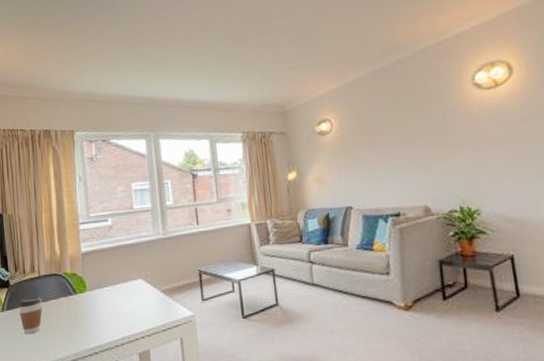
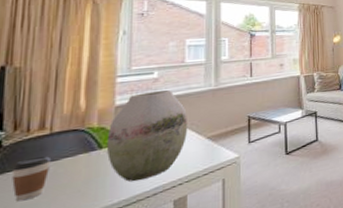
vase: none [79,237,144,329] -> present [106,89,188,182]

